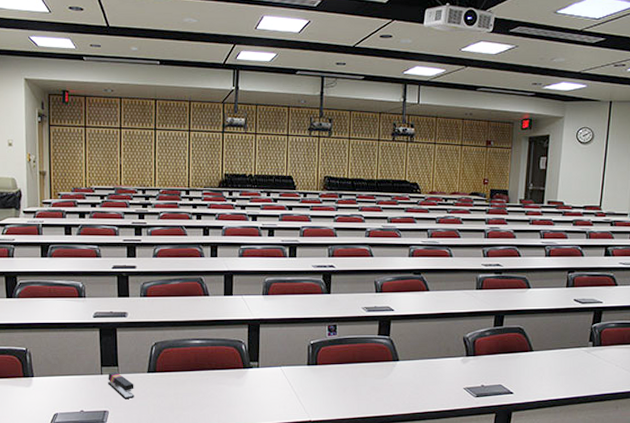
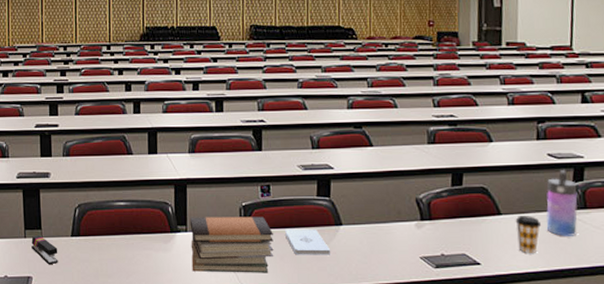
book stack: none [261,353,338,404] -> present [189,216,274,273]
notepad: none [347,364,388,388] -> present [284,228,331,255]
coffee cup: none [544,352,565,384] -> present [515,216,542,253]
water bottle: none [568,313,595,369] -> present [546,170,578,236]

